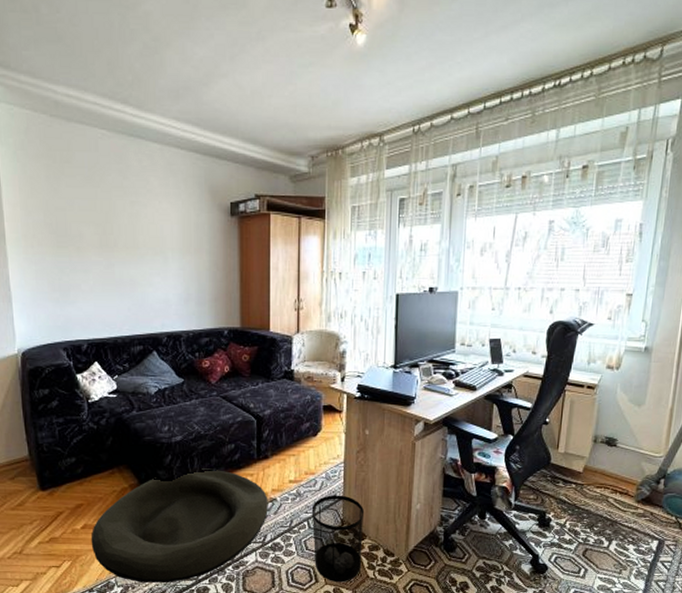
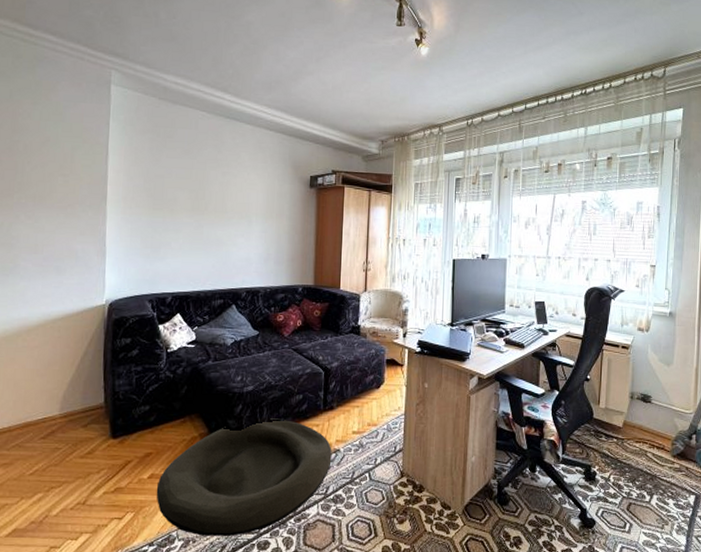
waste bin: present [311,495,365,583] -> none [373,446,423,537]

